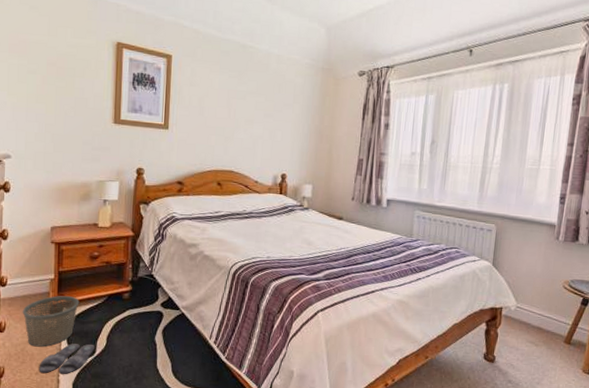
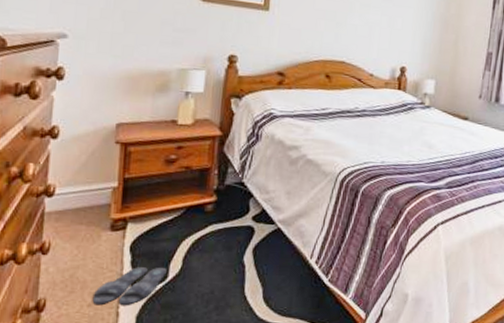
basket: present [22,295,79,347] -> none [73,207,149,272]

